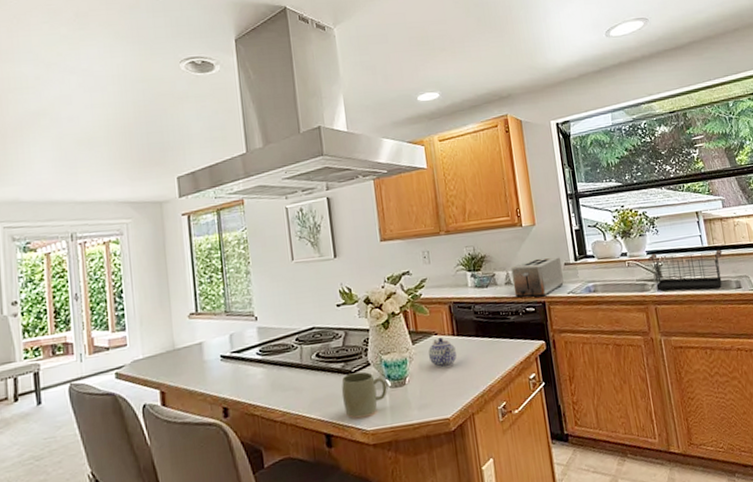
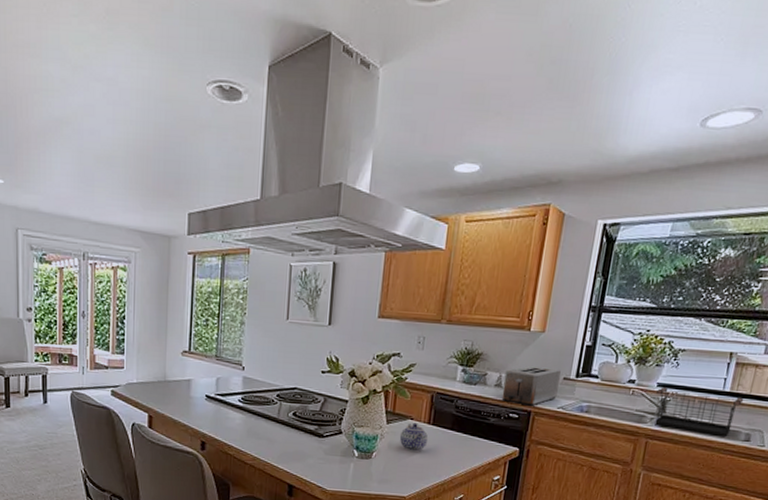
mug: present [341,371,387,419] -> none [309,437,354,479]

